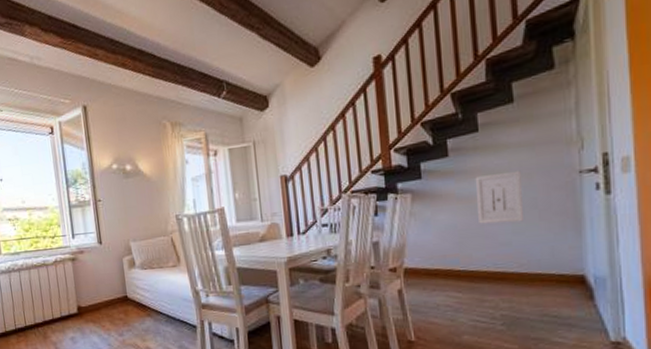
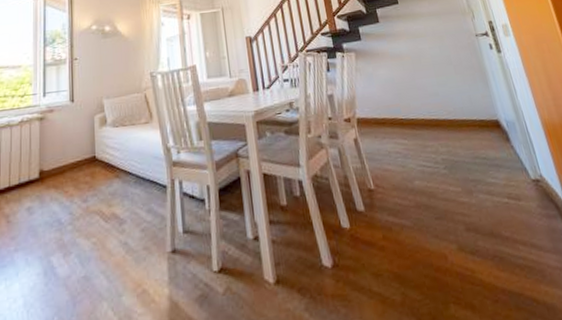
wall art: present [475,170,523,224] -> none [401,34,444,78]

